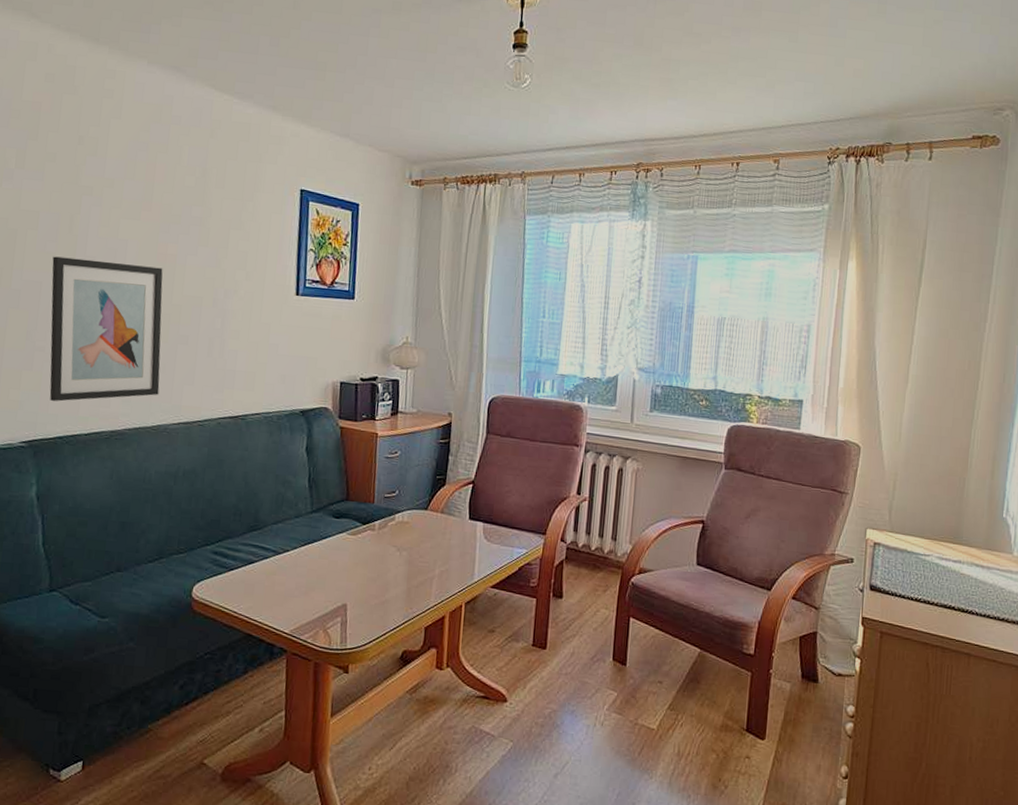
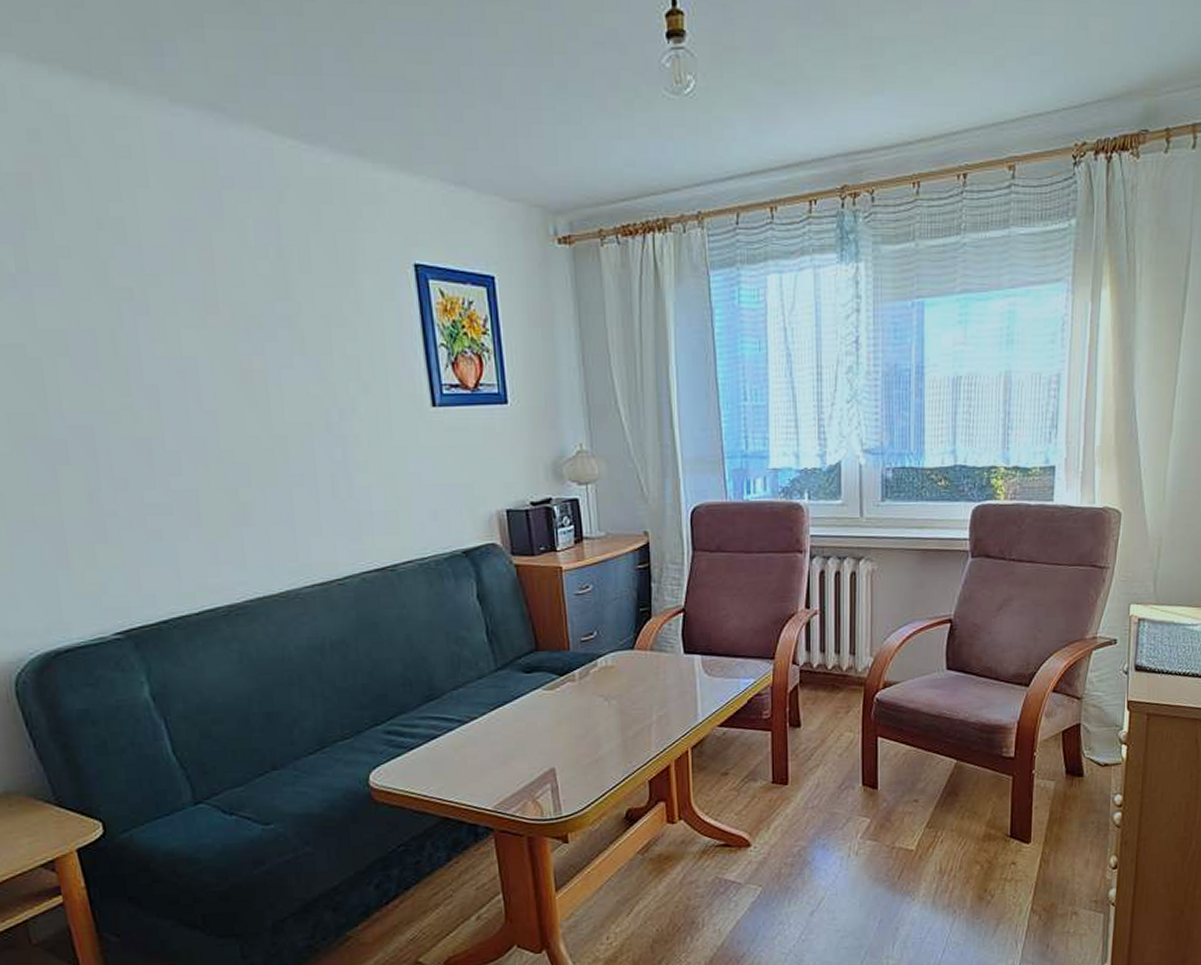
wall art: present [49,256,163,402] -> none [99,388,280,578]

